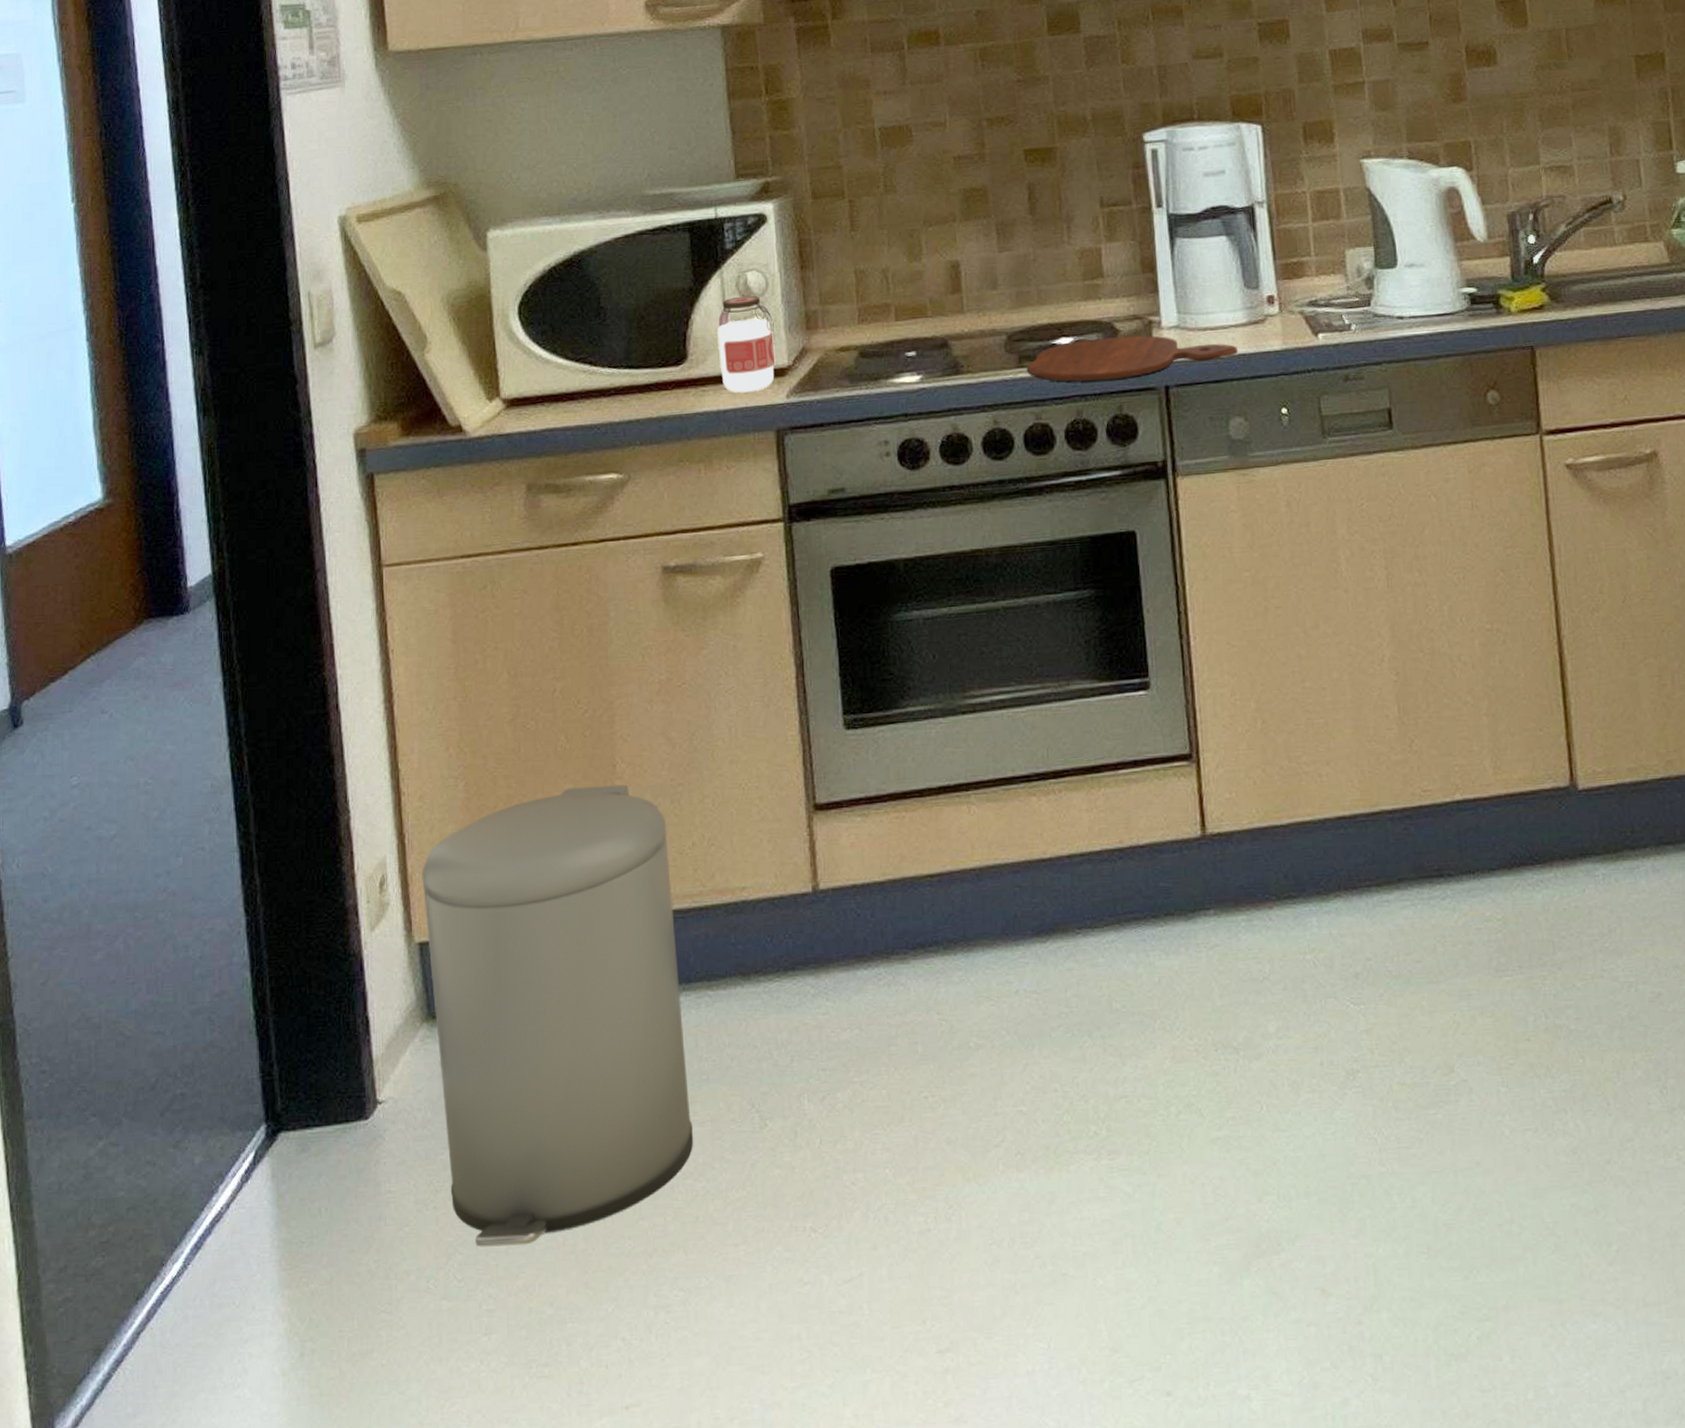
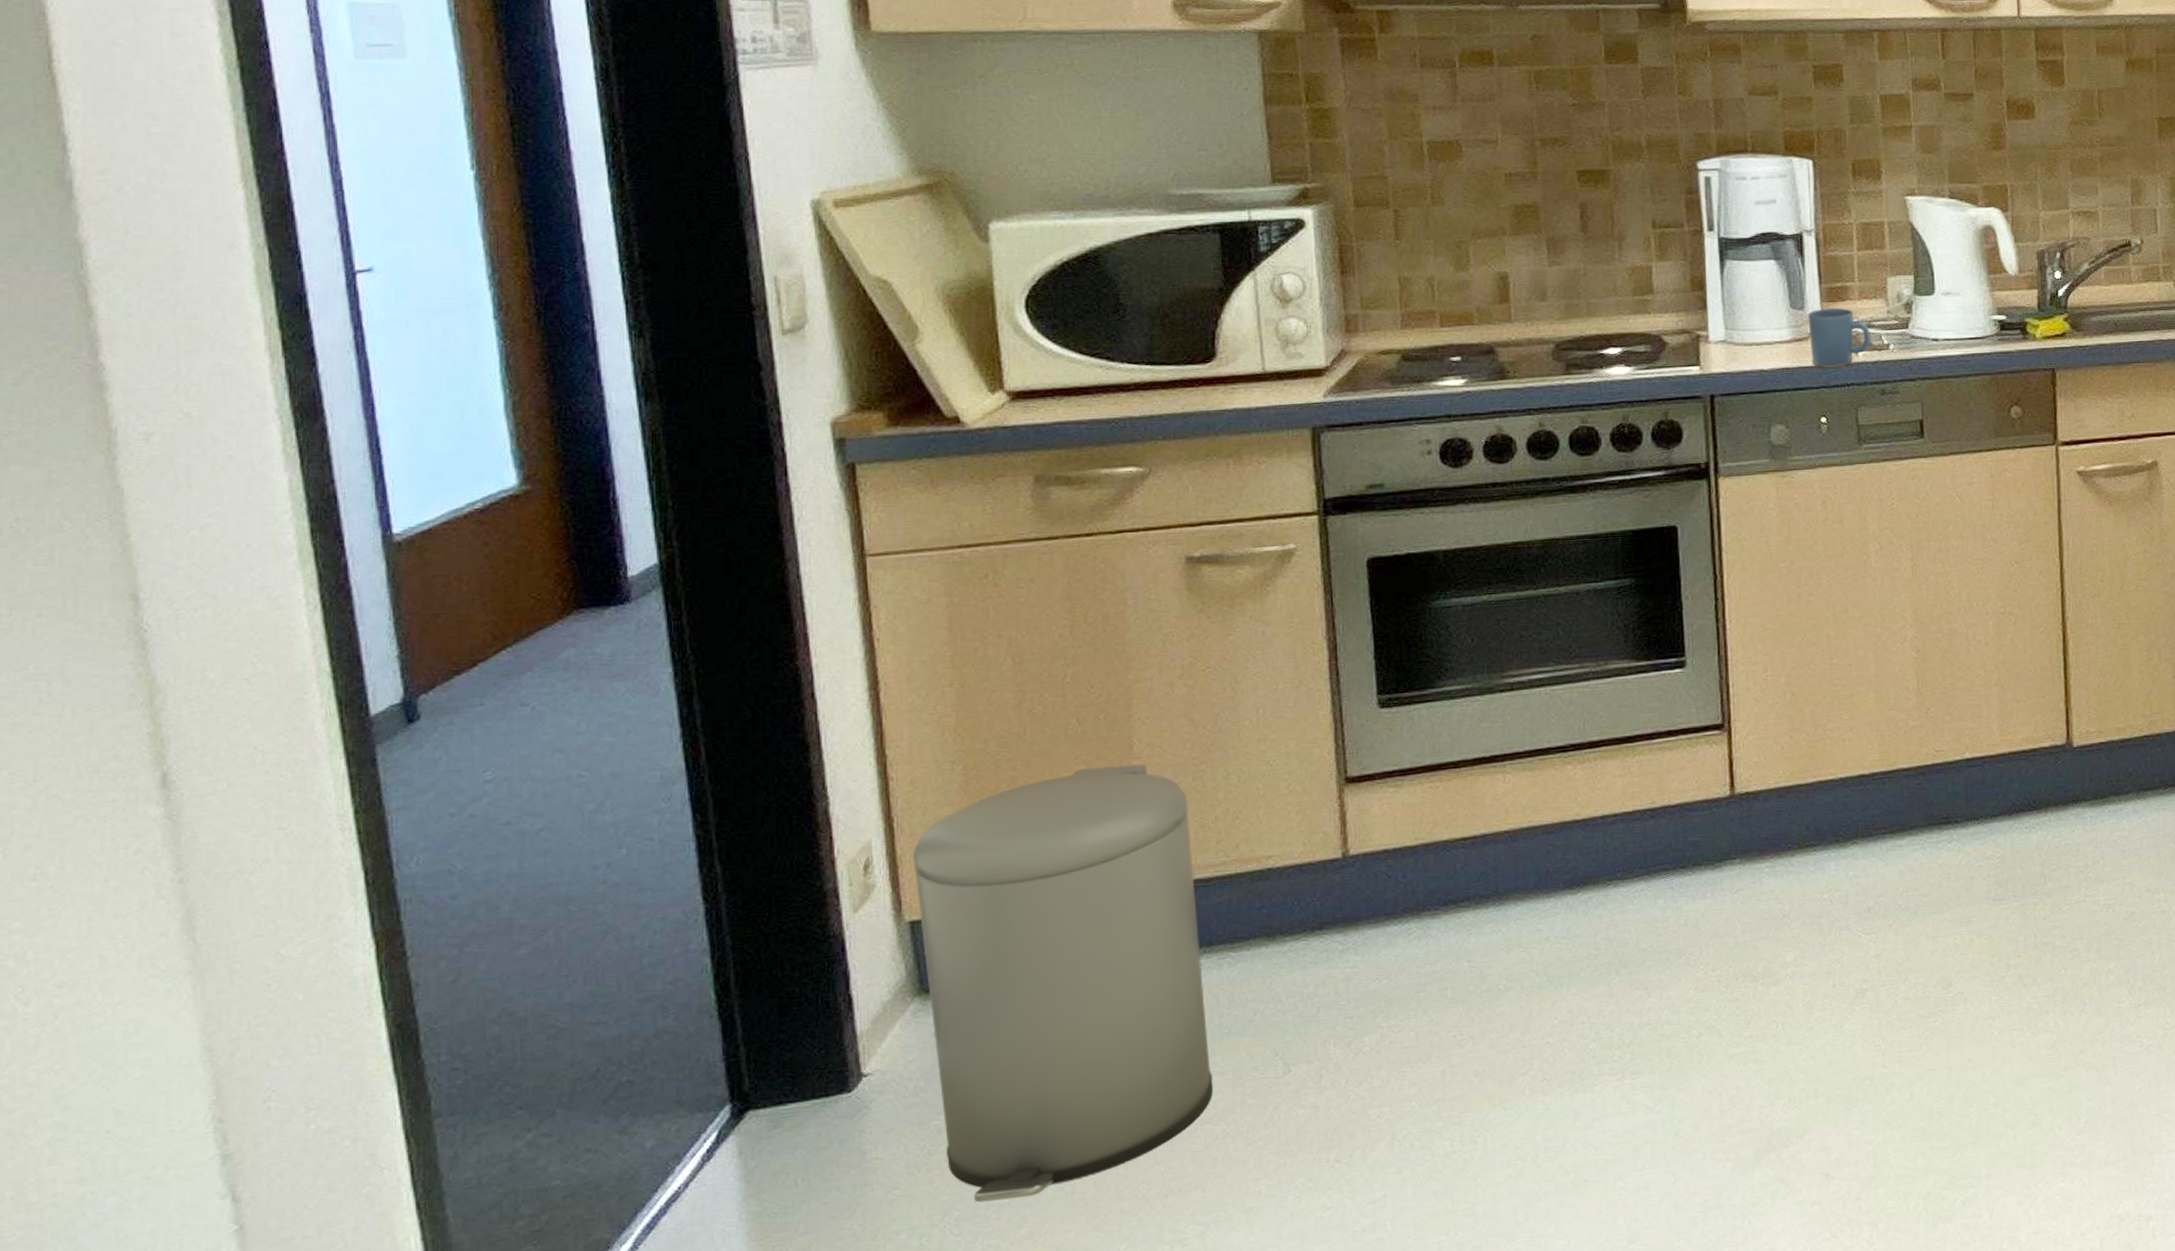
jar: present [717,295,776,393] -> none [1249,297,1312,392]
cutting board: present [1026,335,1237,382] -> none [1574,348,1781,389]
mug: none [1263,286,1331,354] -> present [1808,308,1871,369]

